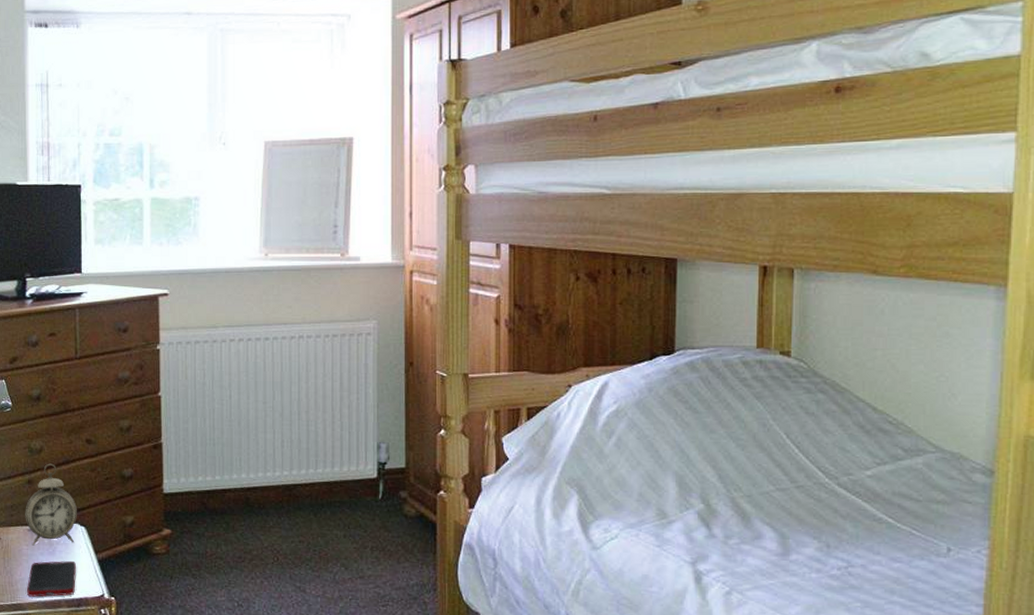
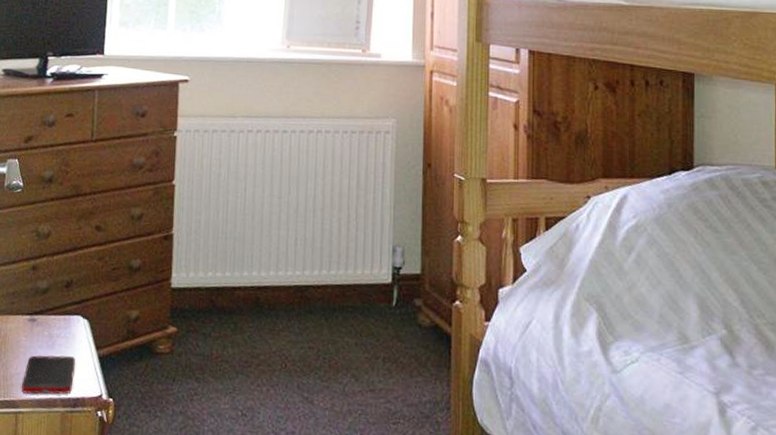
alarm clock: present [25,463,77,546] -> none [26,249,81,337]

